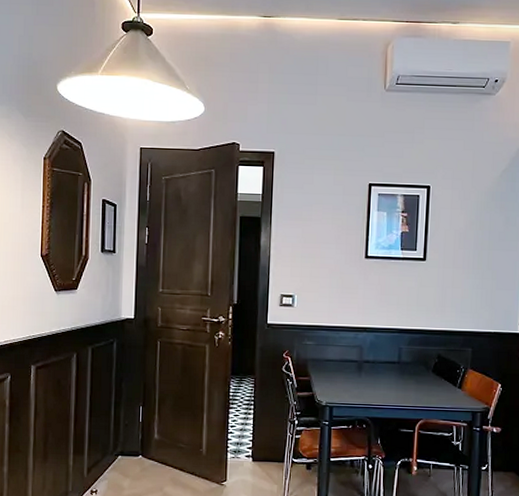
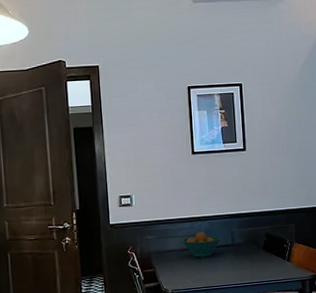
fruit bowl: none [342,343,387,372] -> present [181,231,222,258]

